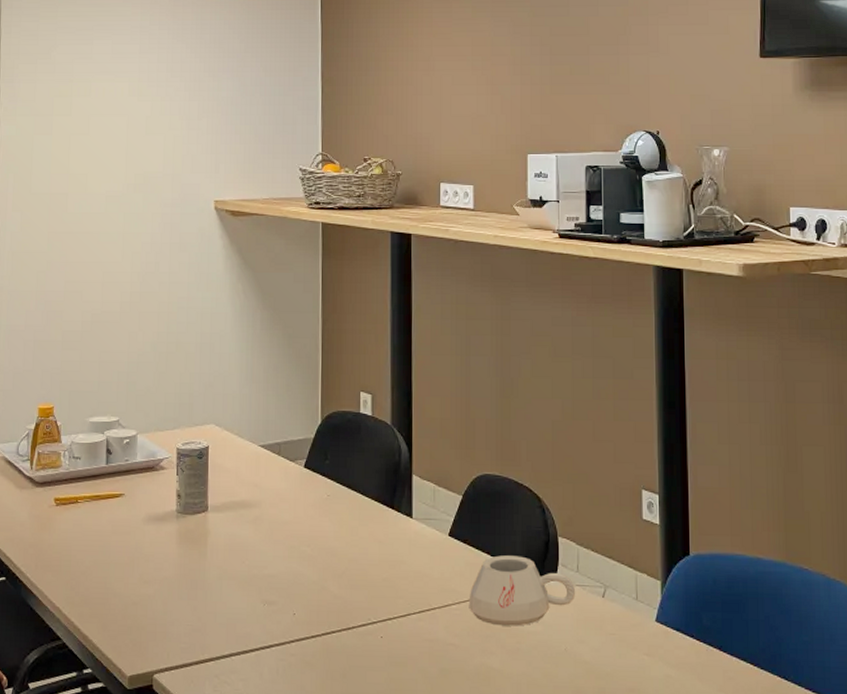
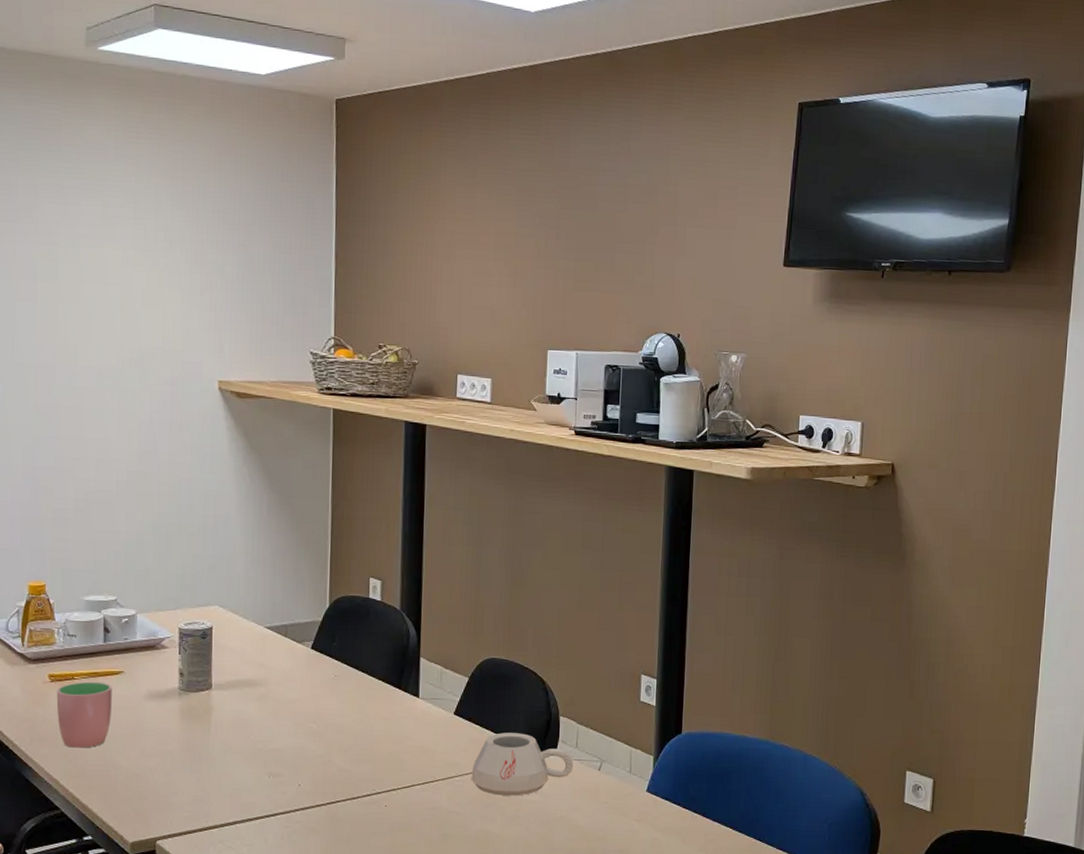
cup: none [61,504,113,575] -> present [56,681,112,748]

